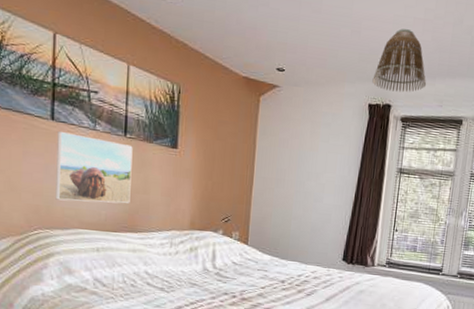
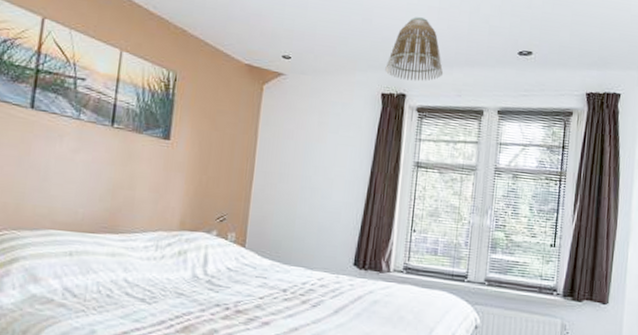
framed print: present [55,132,133,204] -> none [27,121,120,201]

